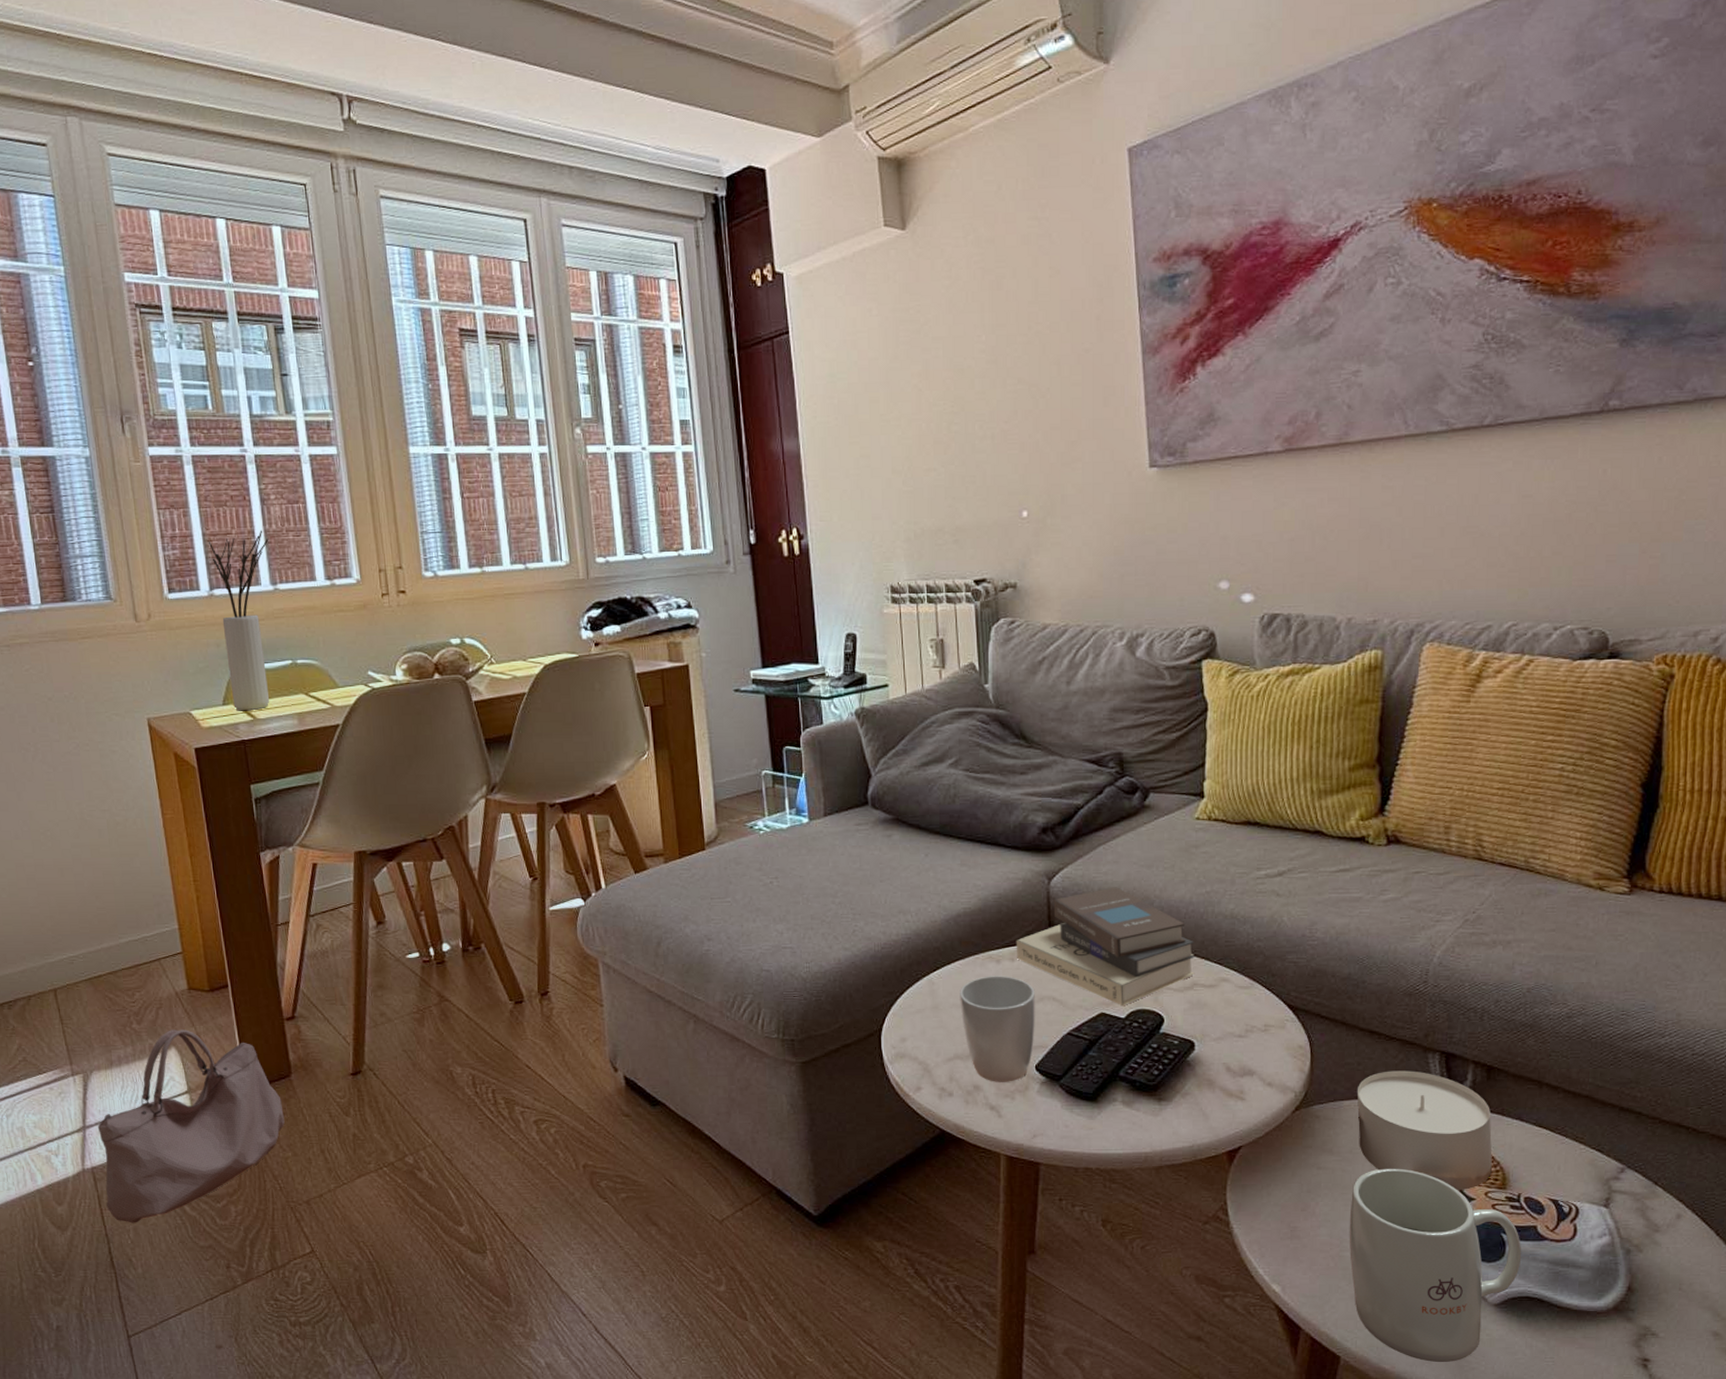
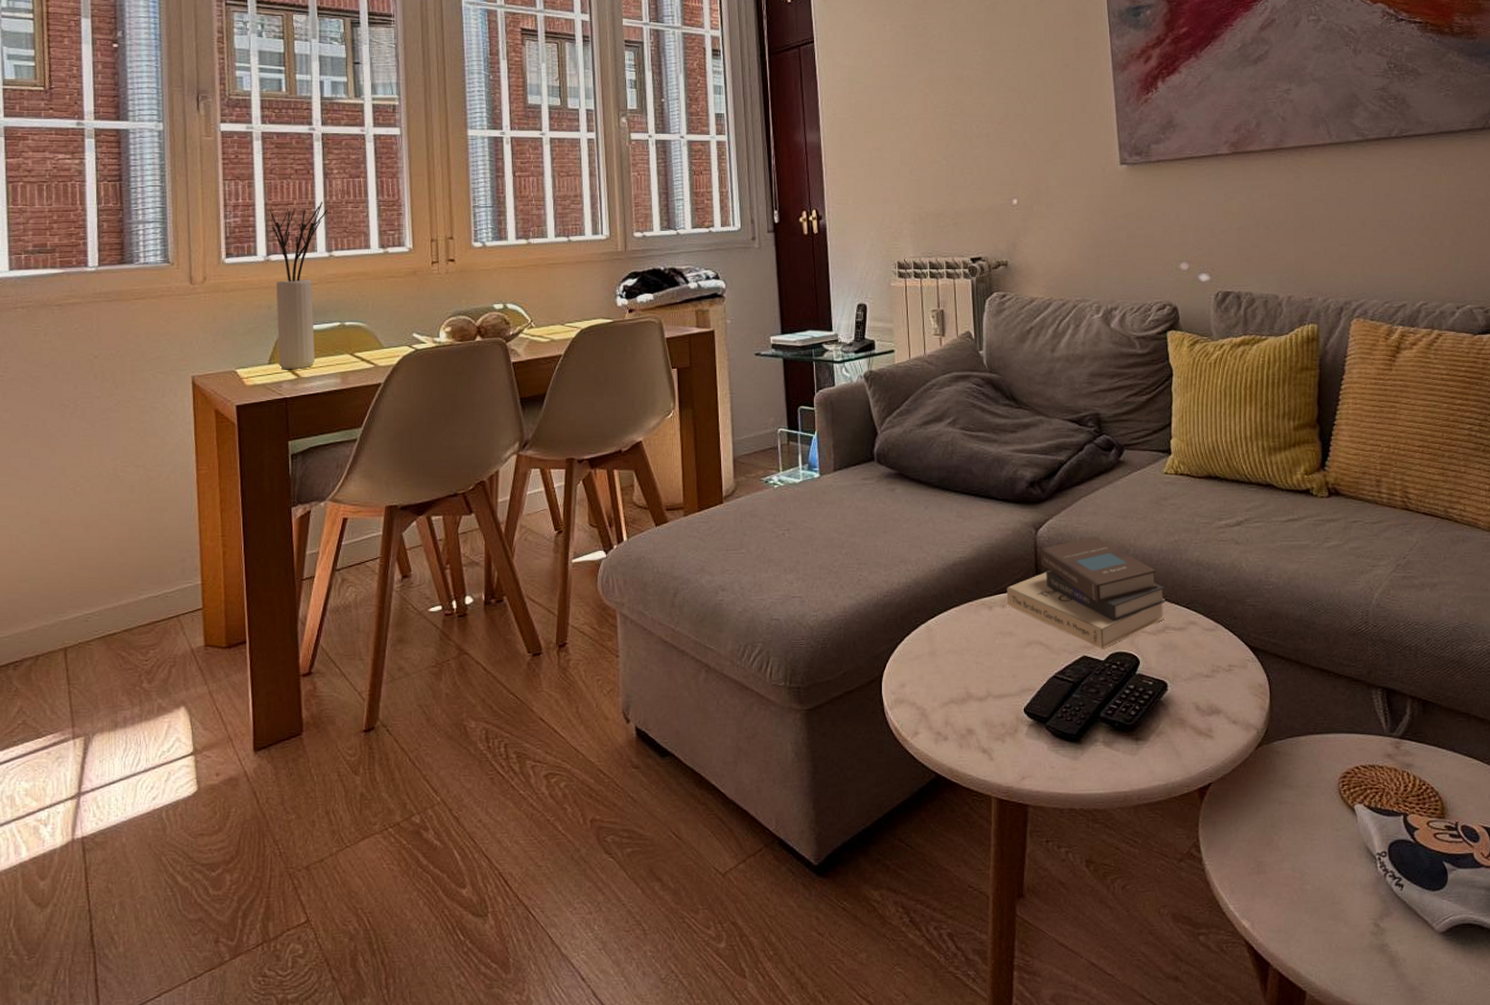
handbag: present [97,1029,285,1223] -> none [93,688,291,897]
cup: present [960,976,1036,1082] -> none [955,621,1025,726]
mug: present [1349,1168,1522,1362] -> none [1309,801,1462,993]
candle: present [1356,1070,1492,1191] -> none [1311,706,1432,821]

